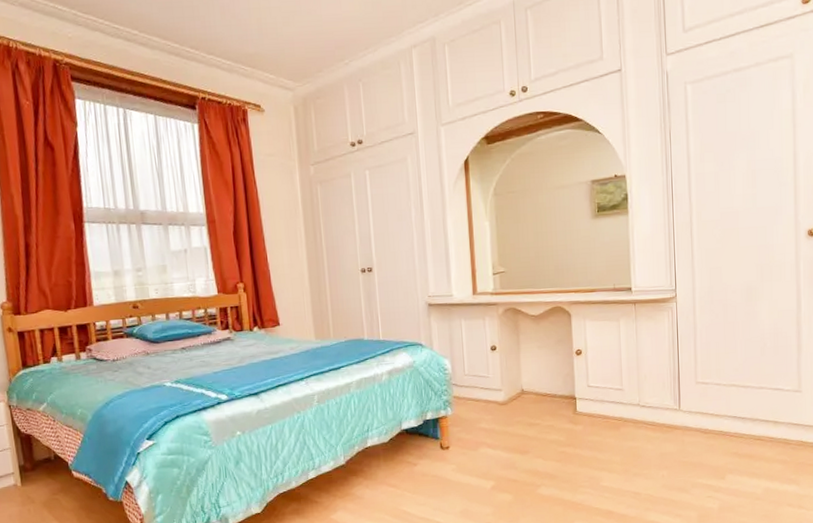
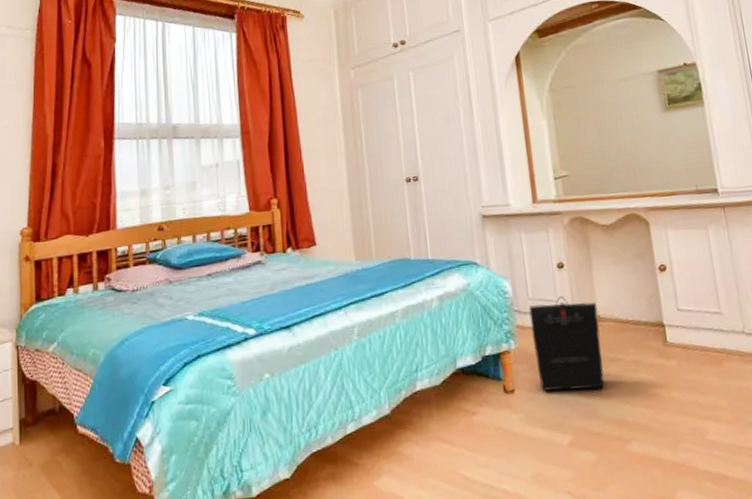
backpack: none [464,372,523,449] -> present [529,295,605,392]

